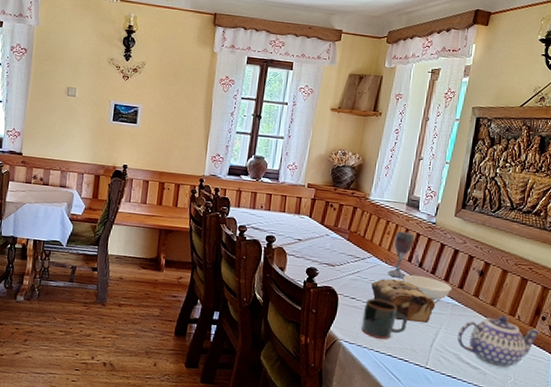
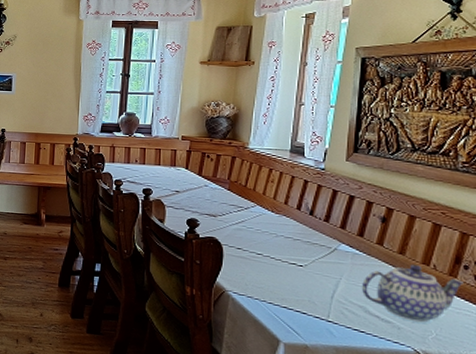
mug: present [361,298,407,339] -> none [251,248,301,291]
bread loaf: present [371,278,436,323] -> none [257,227,333,274]
cup: present [388,231,415,278] -> none [275,178,303,227]
bowl: present [402,274,453,301] -> none [292,223,351,250]

